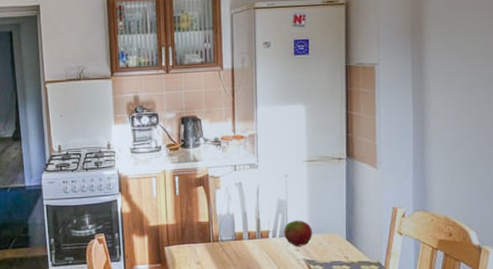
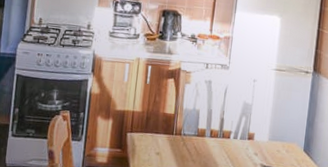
fruit: present [283,220,313,246] -> none [244,125,273,151]

